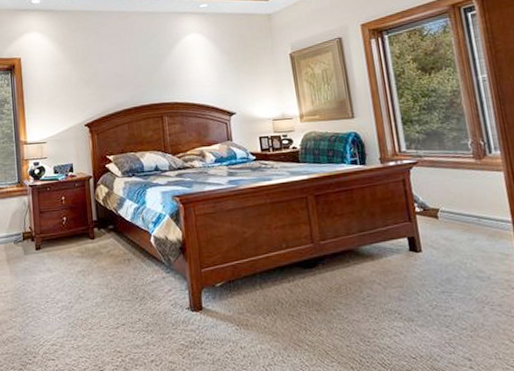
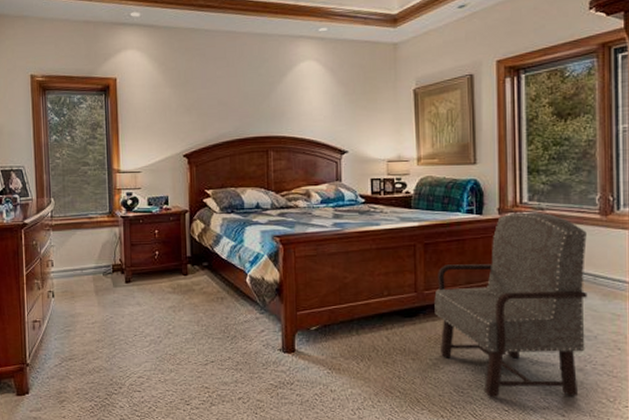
armchair: none [330,159,481,346] -> present [434,212,588,398]

